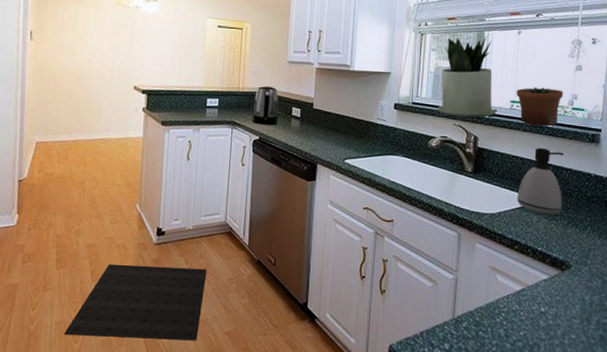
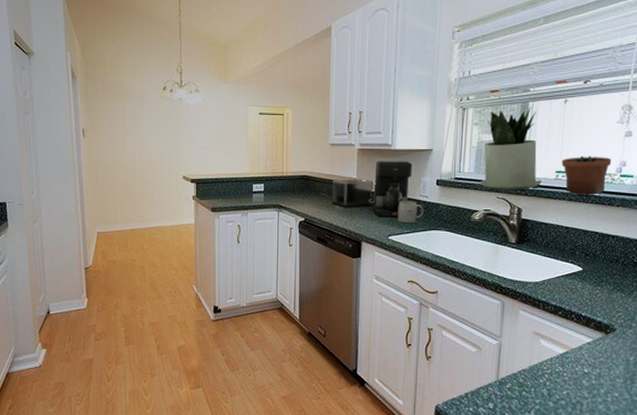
doormat: present [64,263,207,341] -> none [137,339,262,405]
kettle: present [252,85,279,125] -> none [297,168,322,207]
toaster: none [288,98,333,129] -> present [332,179,376,209]
coffee maker: none [329,81,371,141] -> present [372,161,413,218]
mug: none [354,123,381,148] -> present [398,201,424,224]
soap dispenser: present [517,147,563,216] -> none [561,216,610,282]

